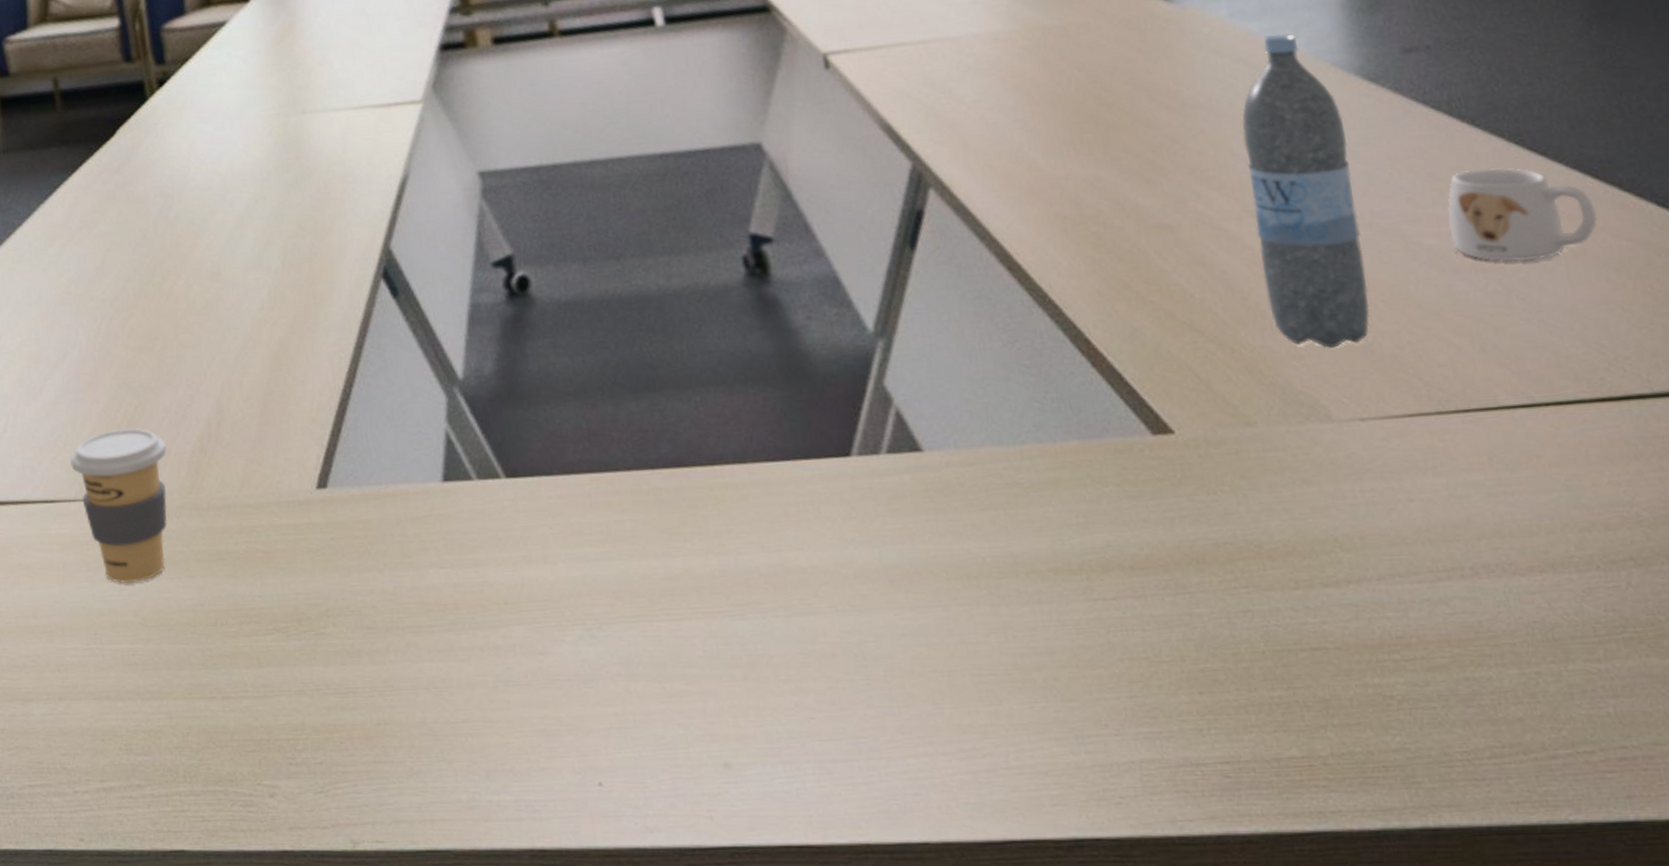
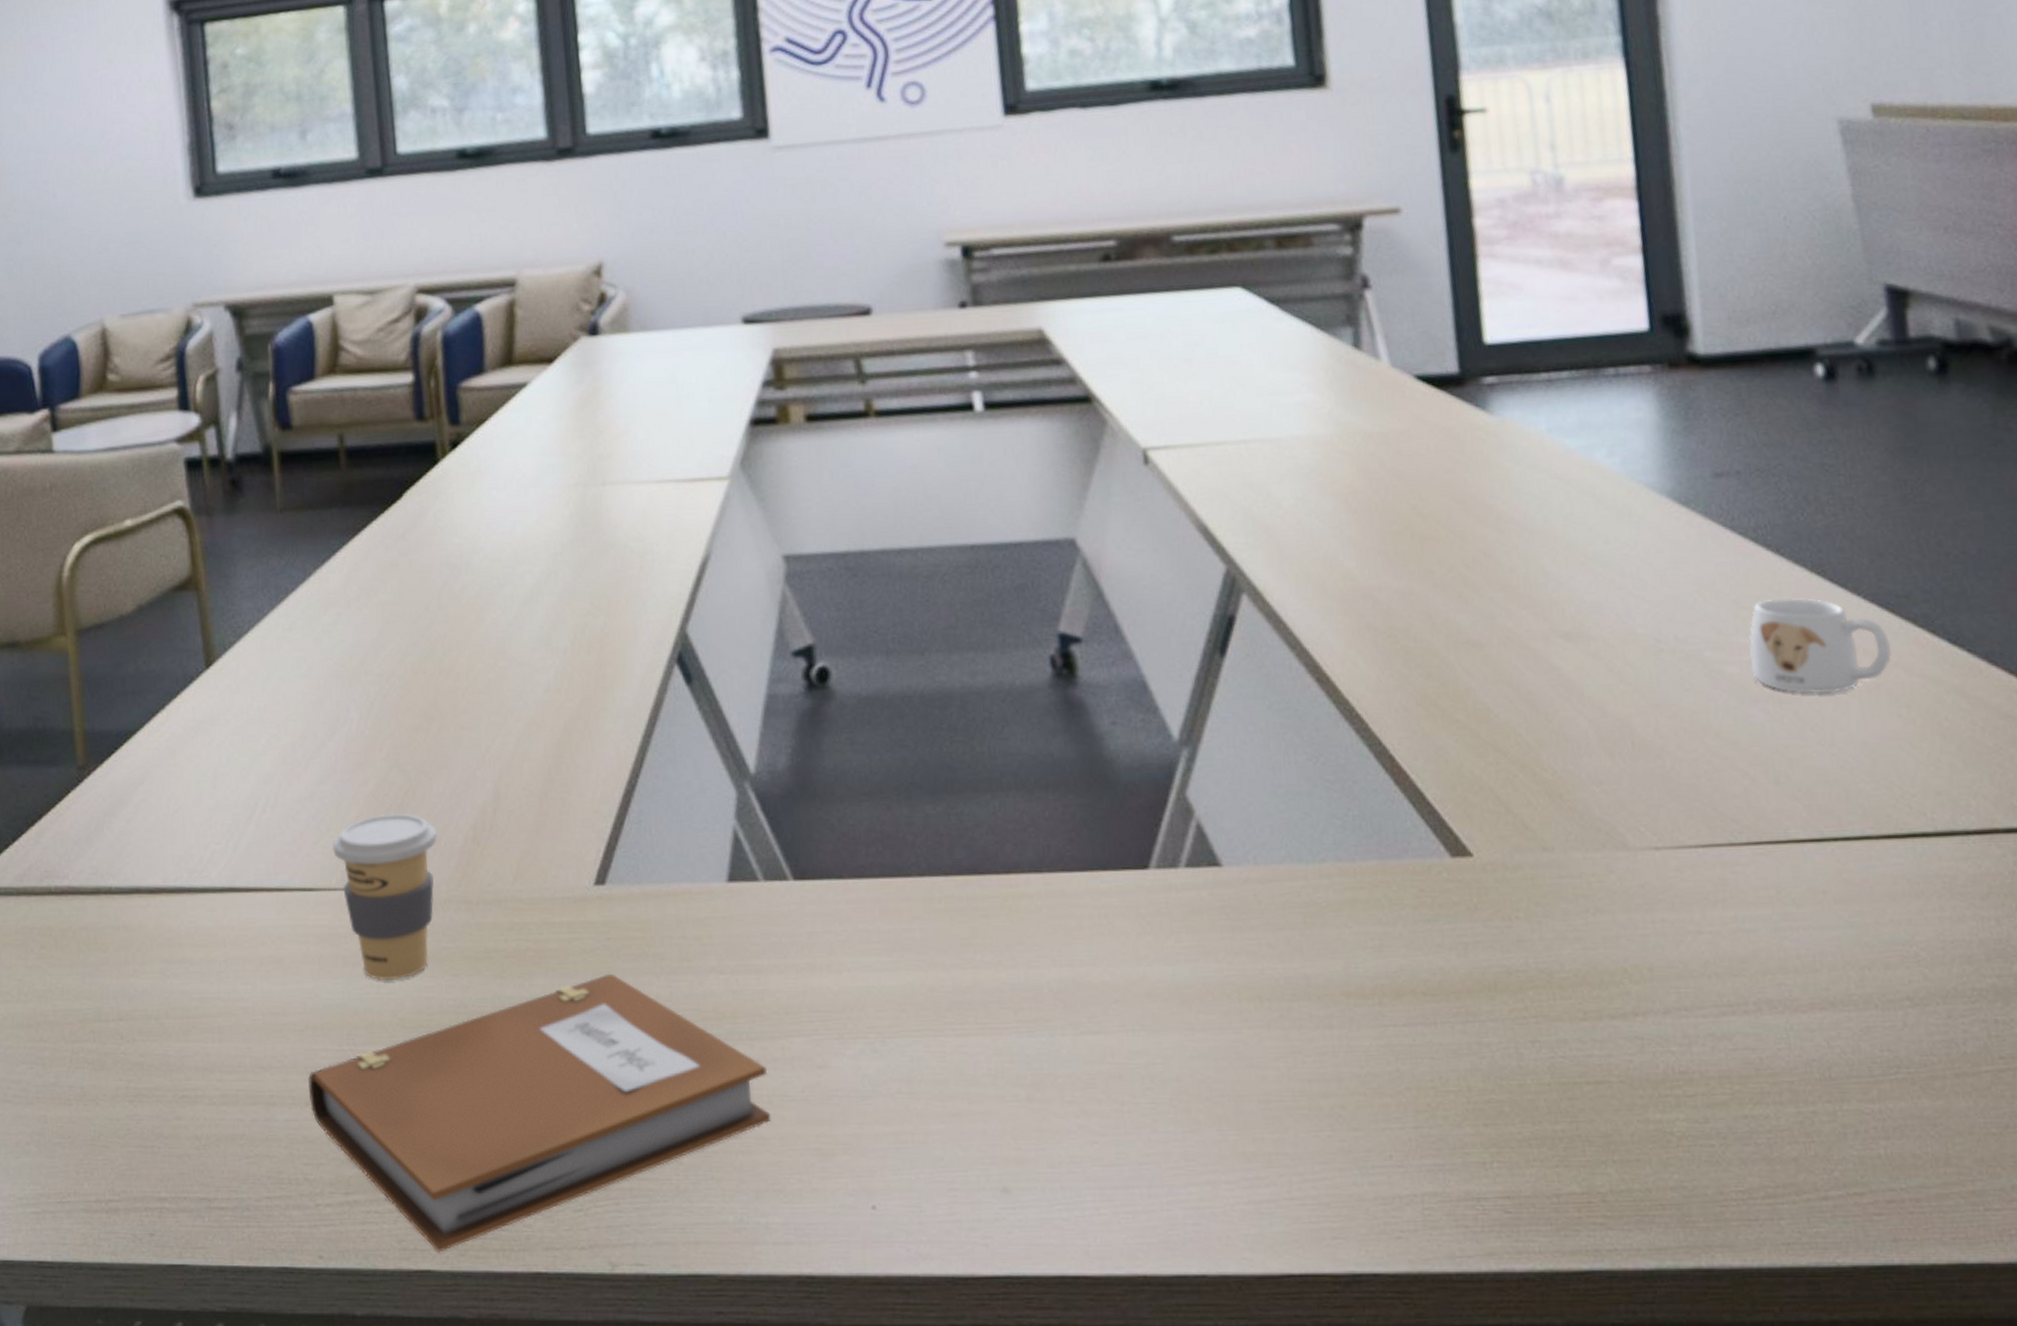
notebook: none [60,571,497,834] -> present [307,973,772,1253]
water bottle: present [1242,33,1370,349] -> none [1554,451,1670,775]

